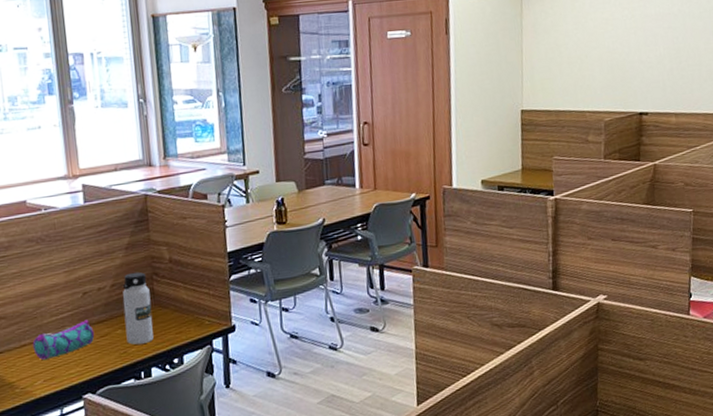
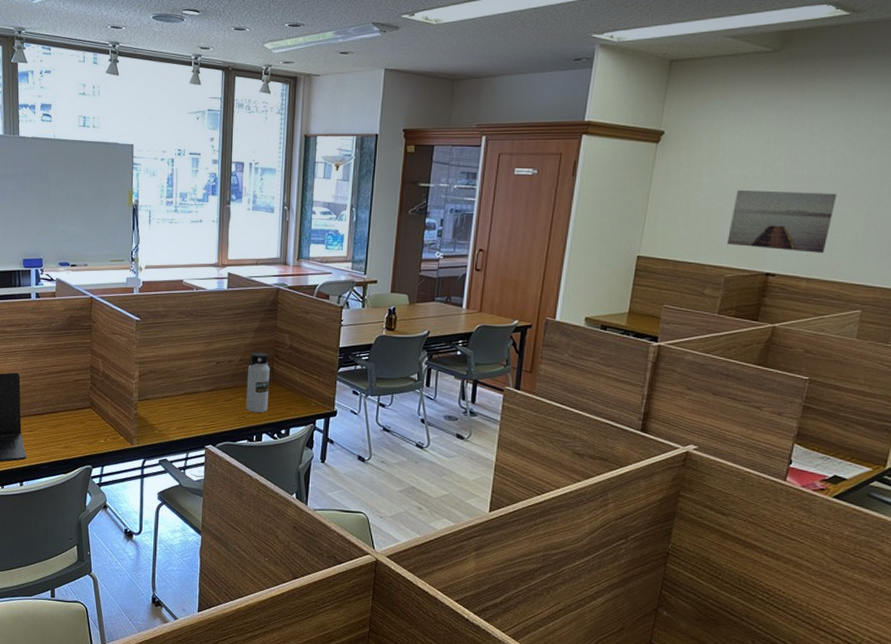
pencil case: present [32,320,95,361] -> none [172,385,221,412]
wall art: none [600,28,688,89] -> present [726,189,837,253]

